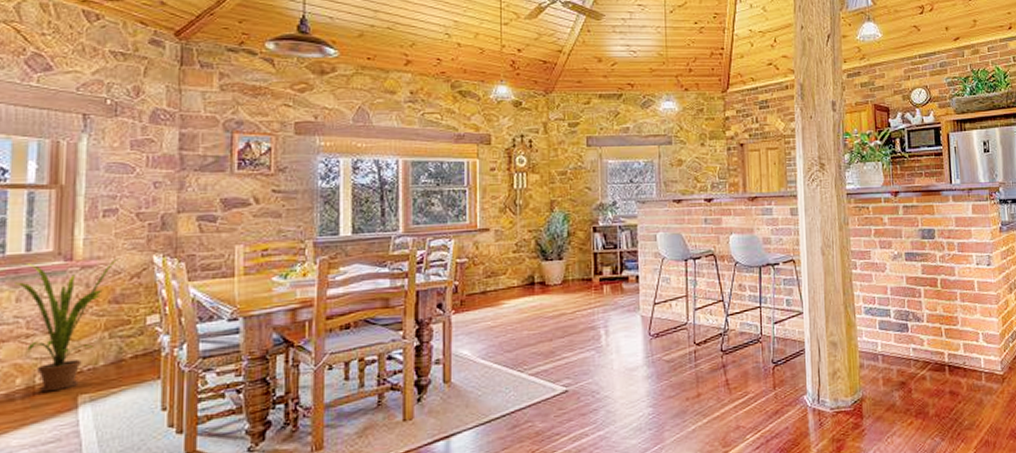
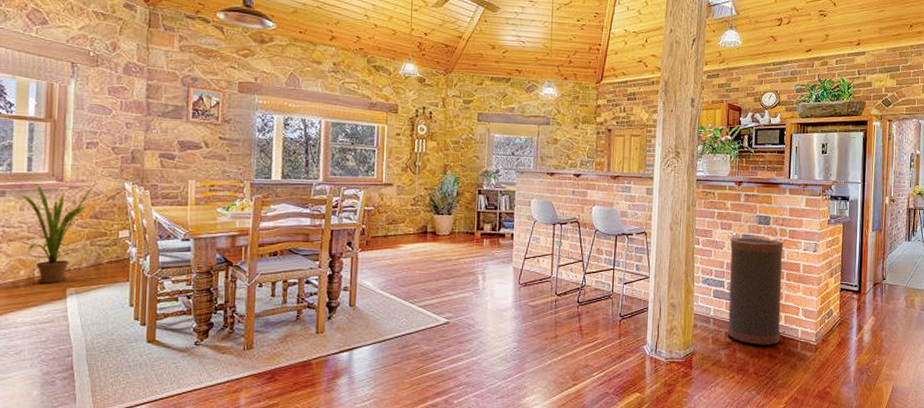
trash can: none [893,254,961,382] -> present [728,237,784,345]

